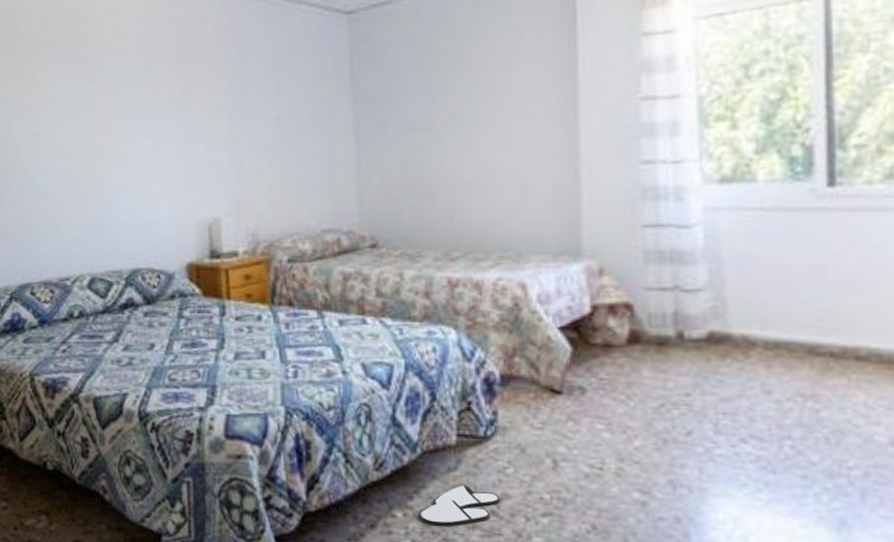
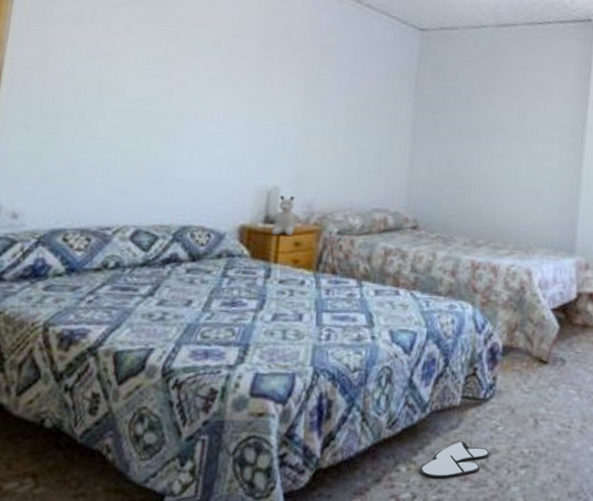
stuffed animal: none [215,225,249,270] -> present [270,194,303,237]

